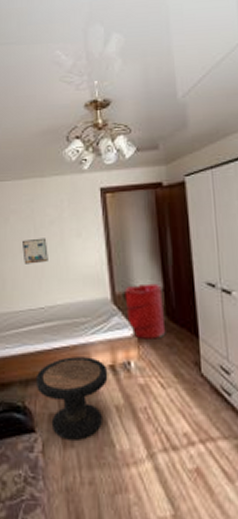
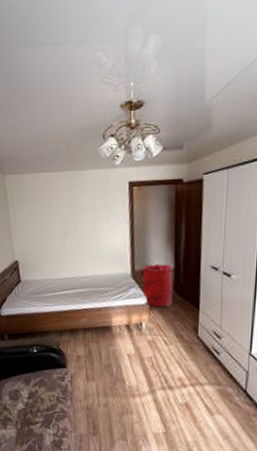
wall art: present [21,238,48,264] -> none [61,222,82,243]
side table: present [35,357,108,440] -> none [68,316,124,376]

